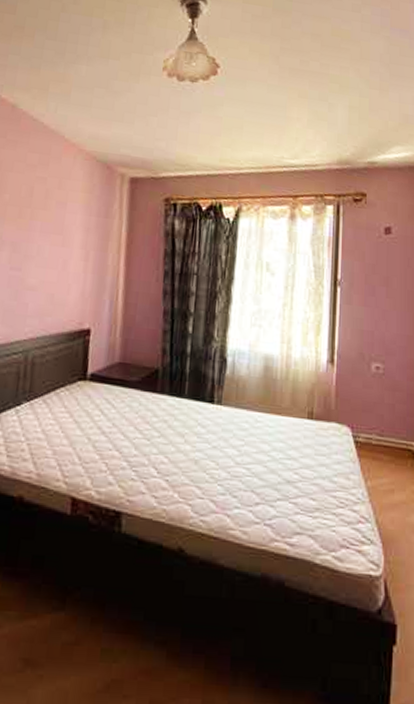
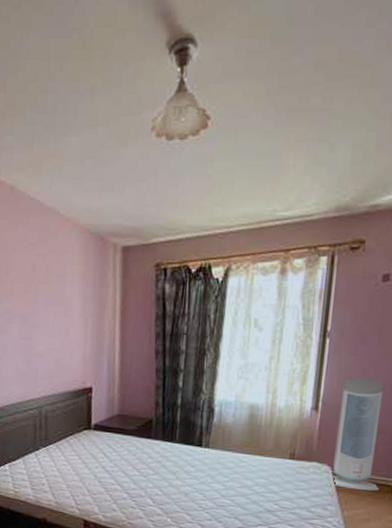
air purifier: none [351,329,401,456] -> present [331,377,384,491]

